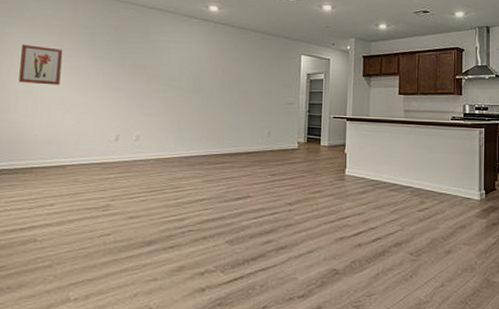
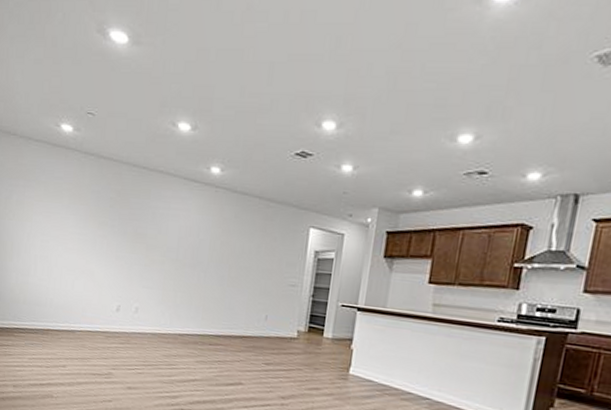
wall art: present [18,44,63,86] -> none [37,209,73,252]

